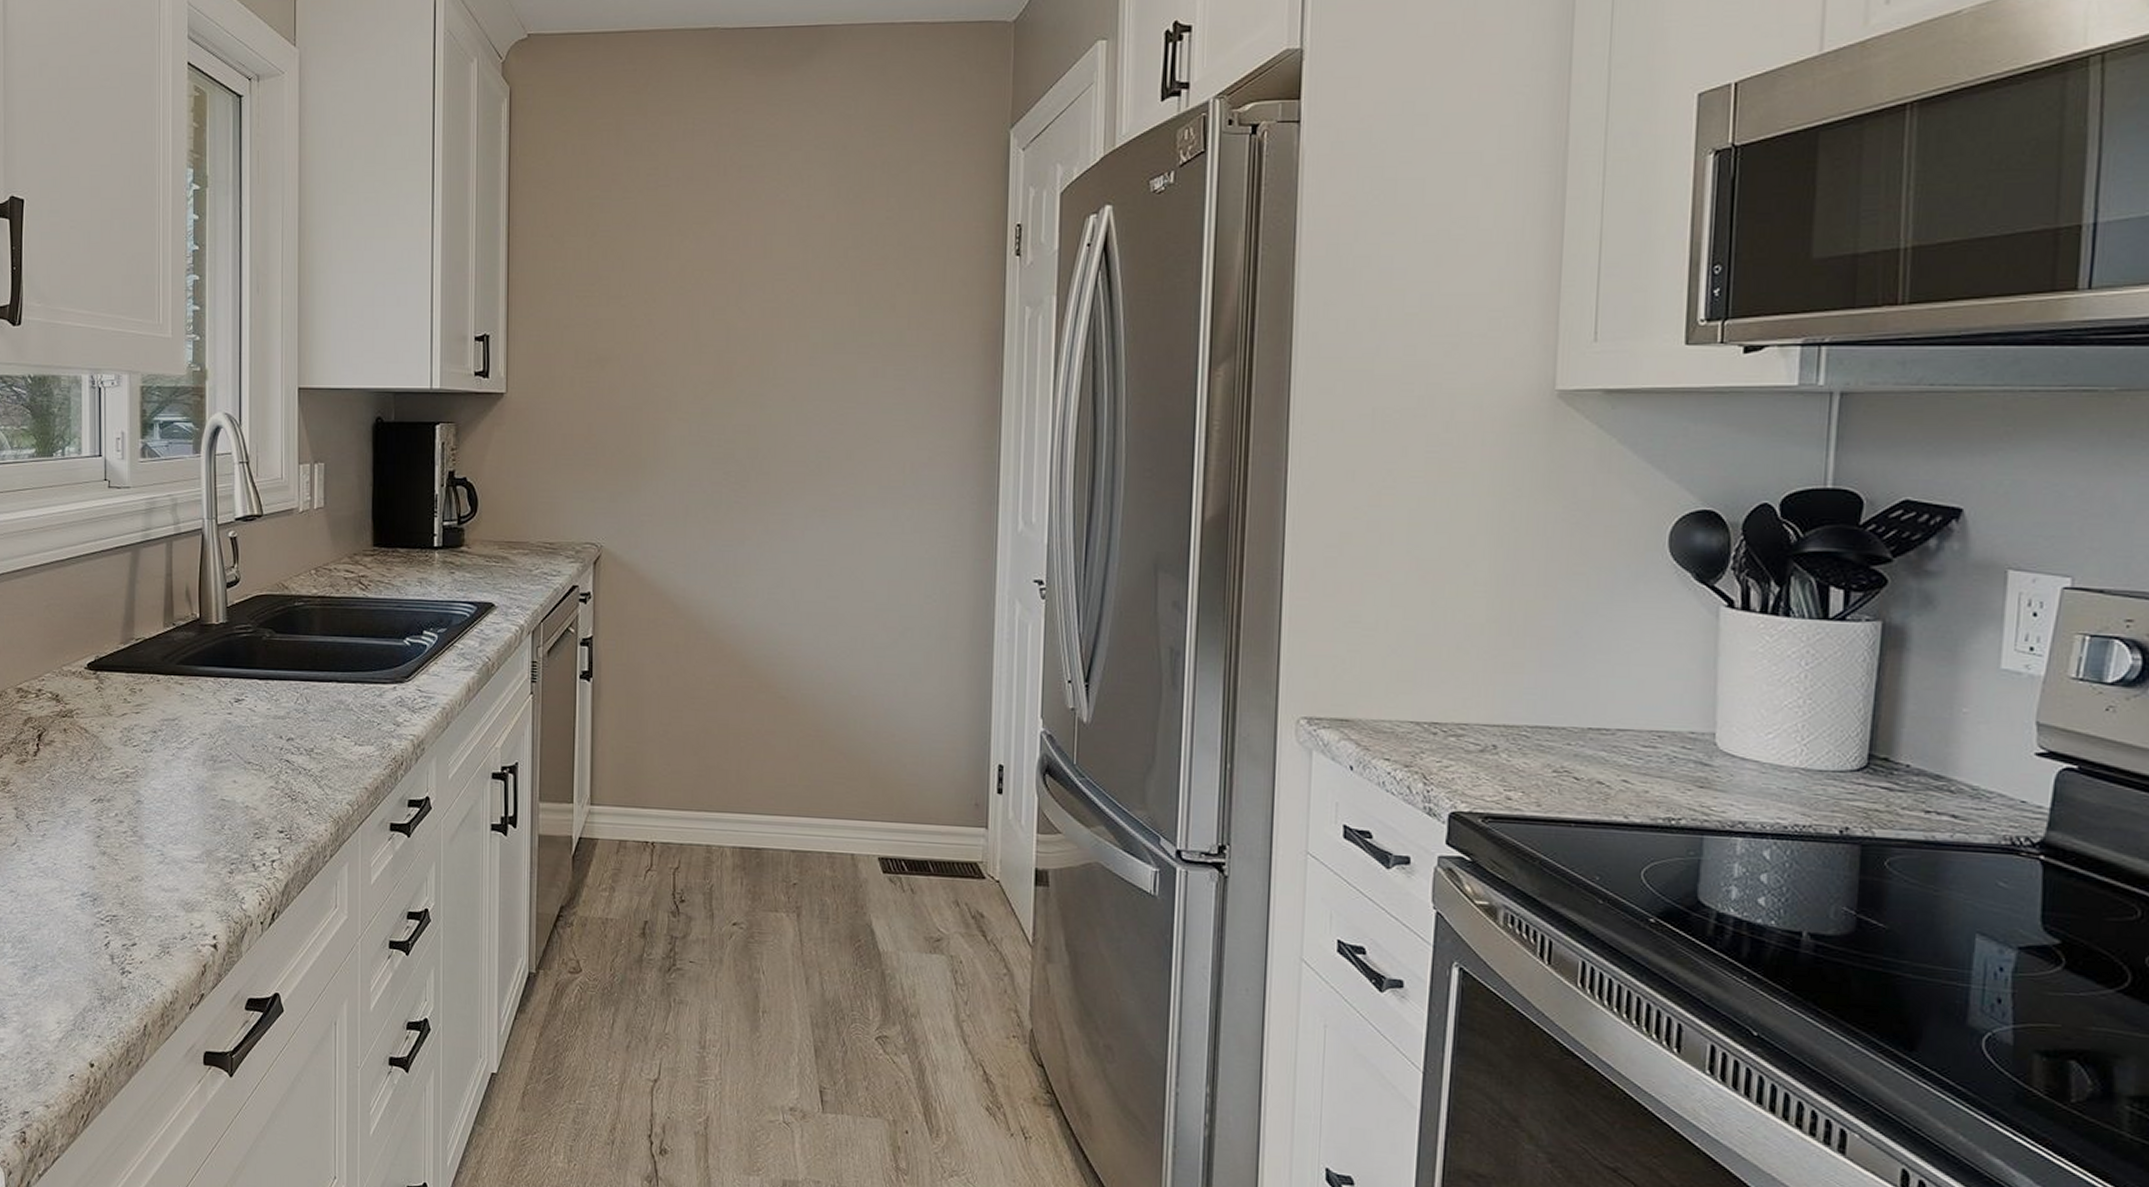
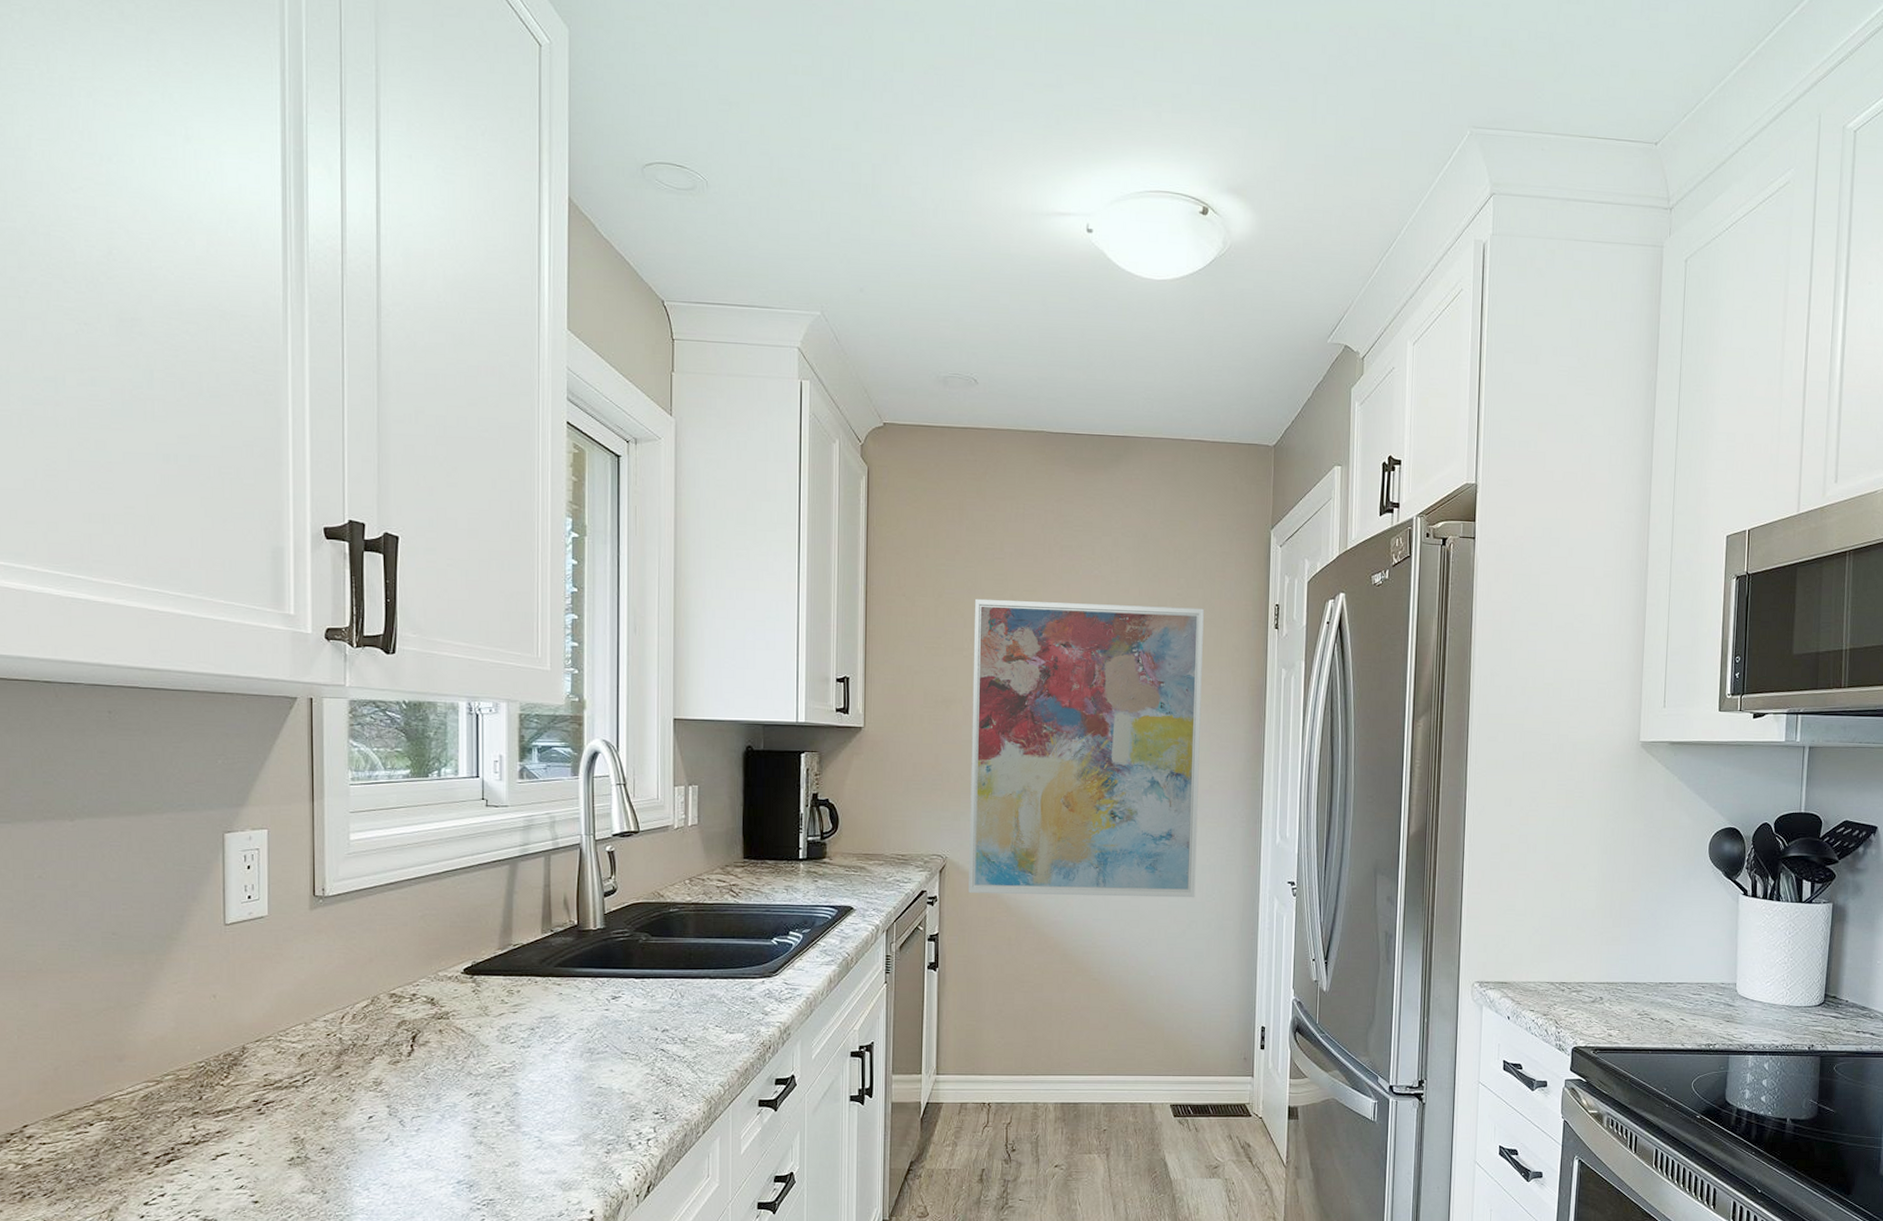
wall art: none [628,234,921,599] -> present [969,598,1204,898]

